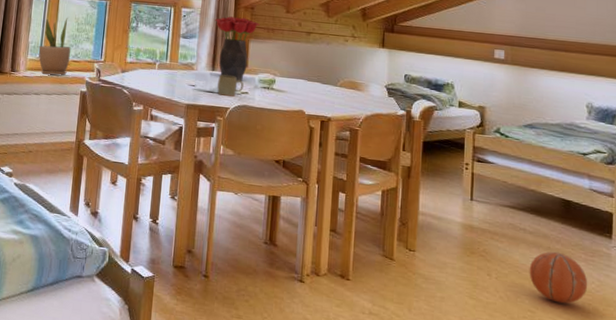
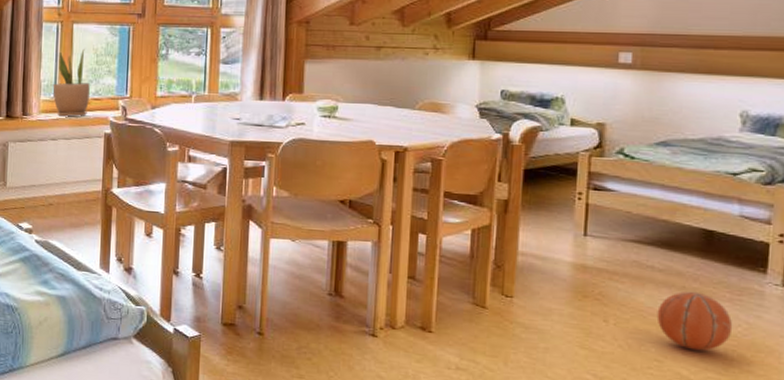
bouquet: present [215,16,260,81] -> none [261,34,317,111]
mug: present [217,74,244,97] -> none [267,104,299,130]

